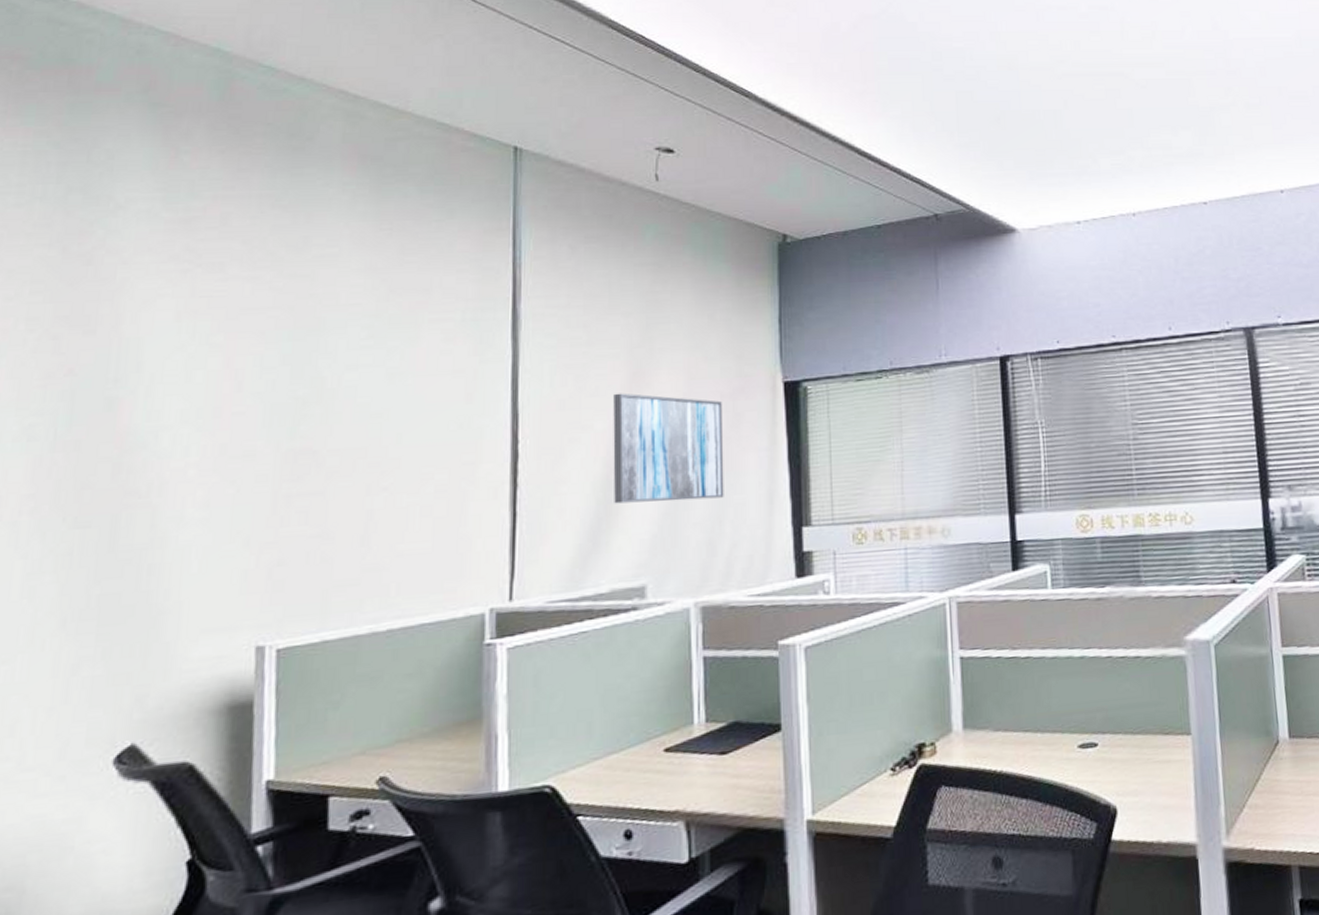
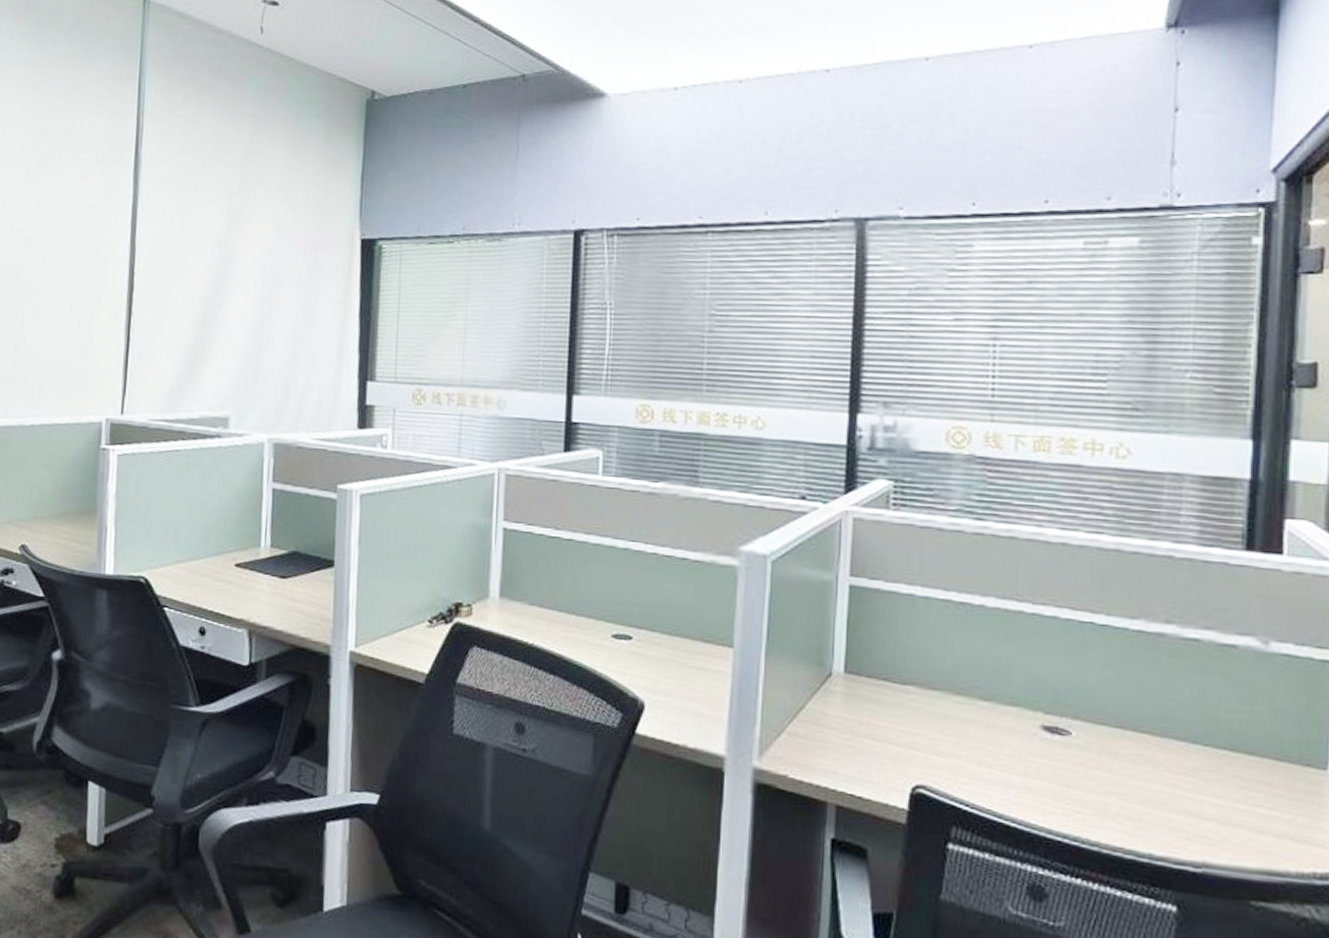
wall art: present [613,393,724,504] -> none [207,237,304,345]

